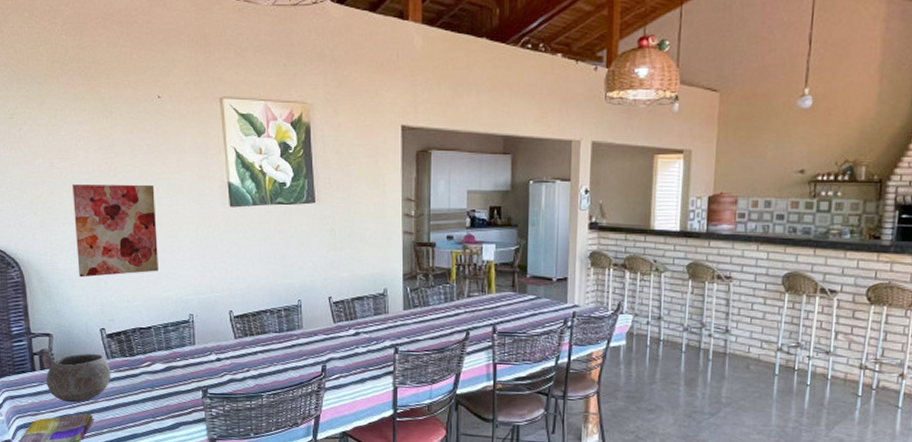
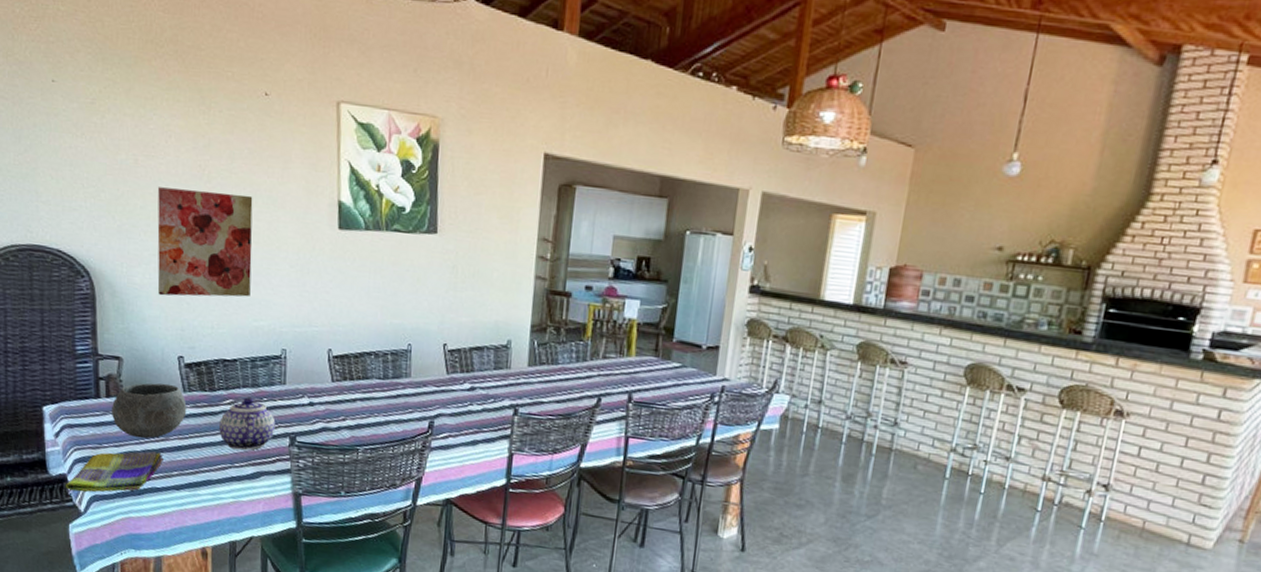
teapot: none [140,359,189,406] -> present [219,397,276,451]

